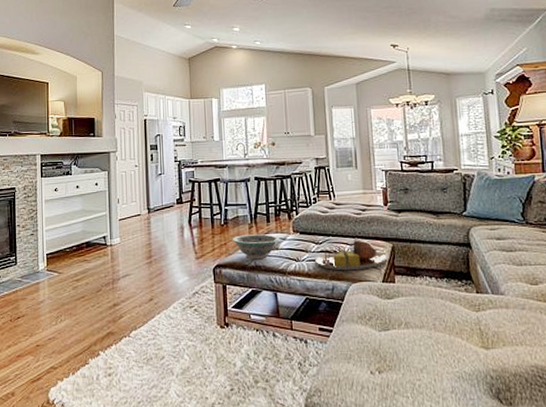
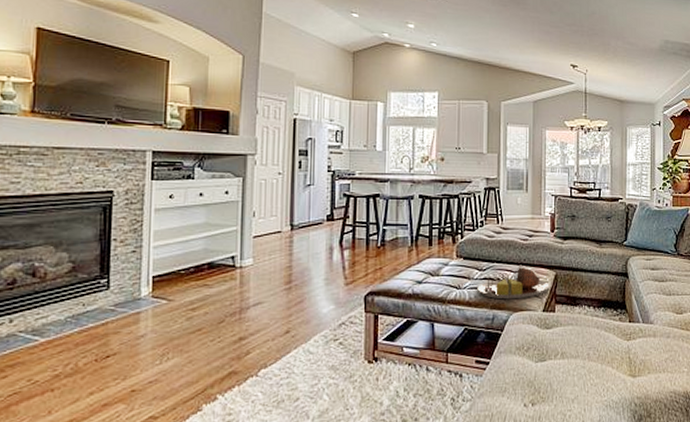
decorative bowl: present [233,234,280,260] -> none [389,259,442,286]

